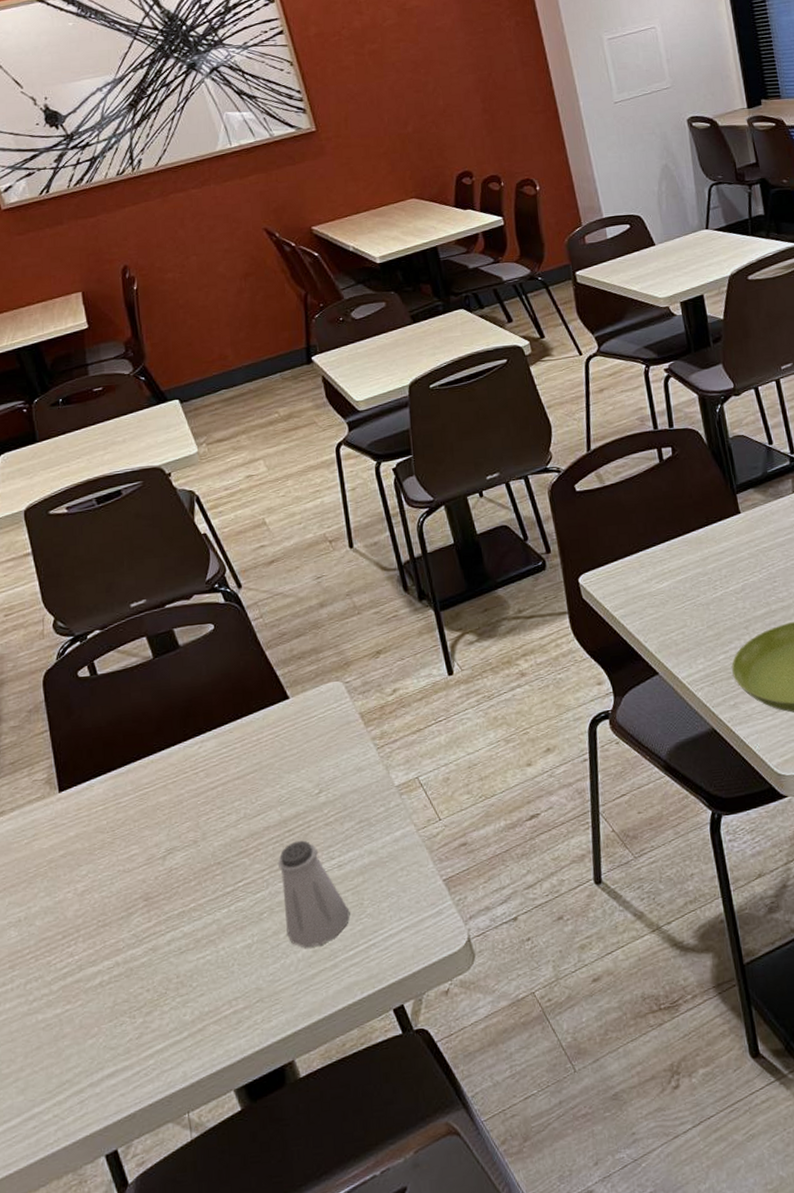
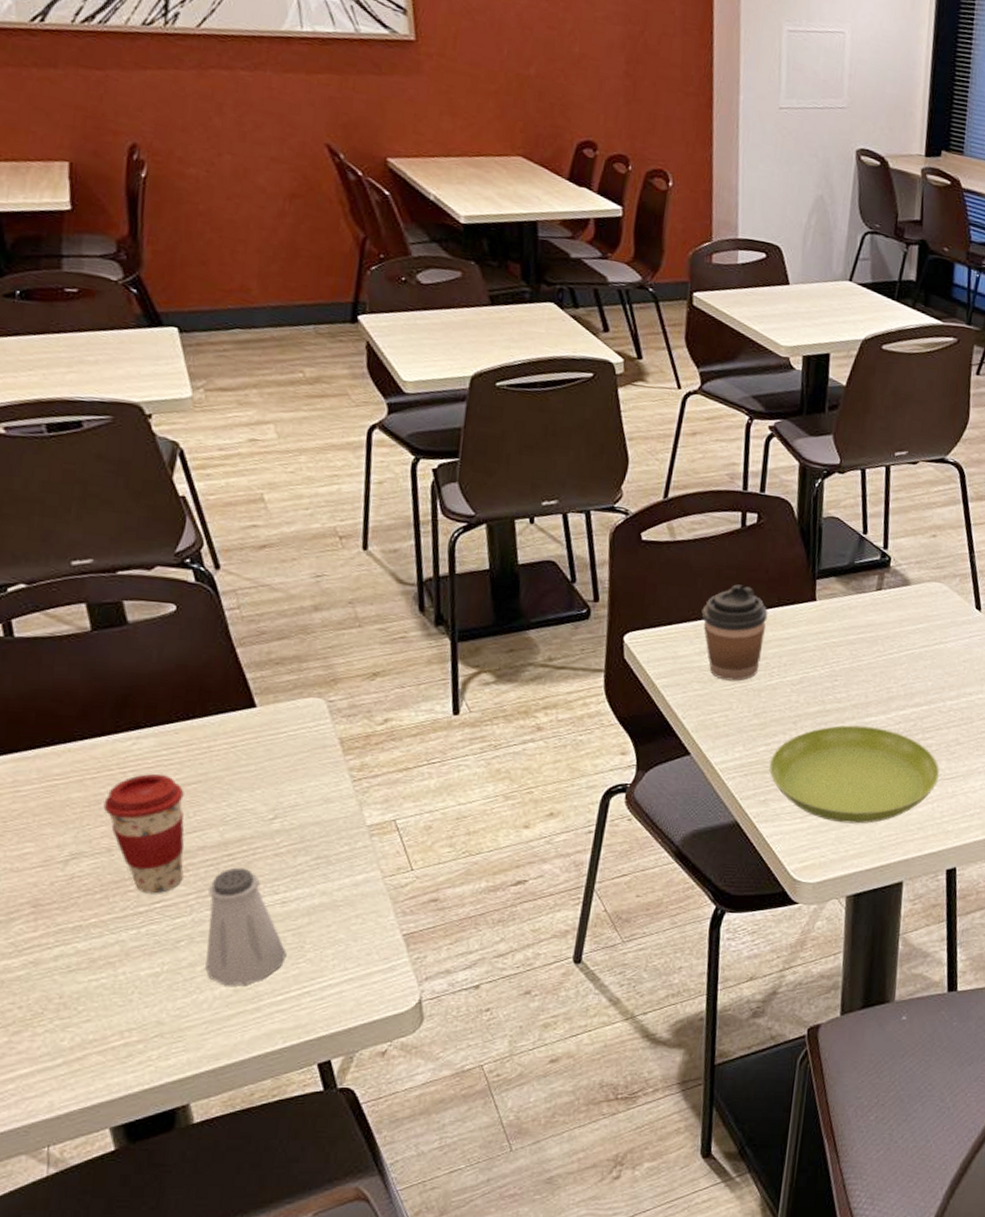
coffee cup: none [185,769,256,875] -> present [103,773,185,894]
coffee cup: none [641,512,703,601] -> present [701,584,768,681]

